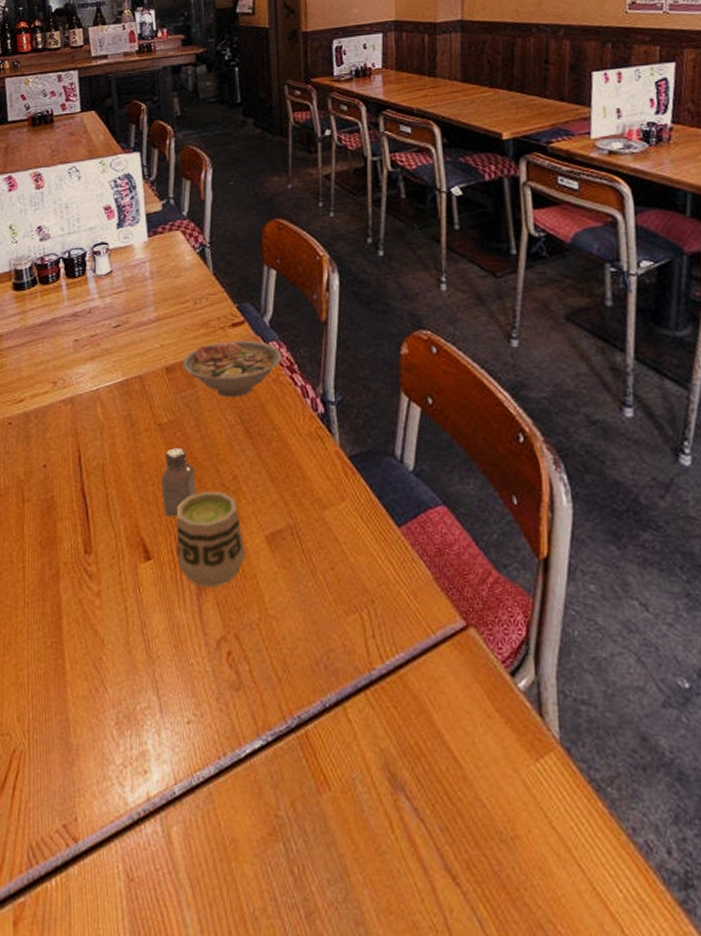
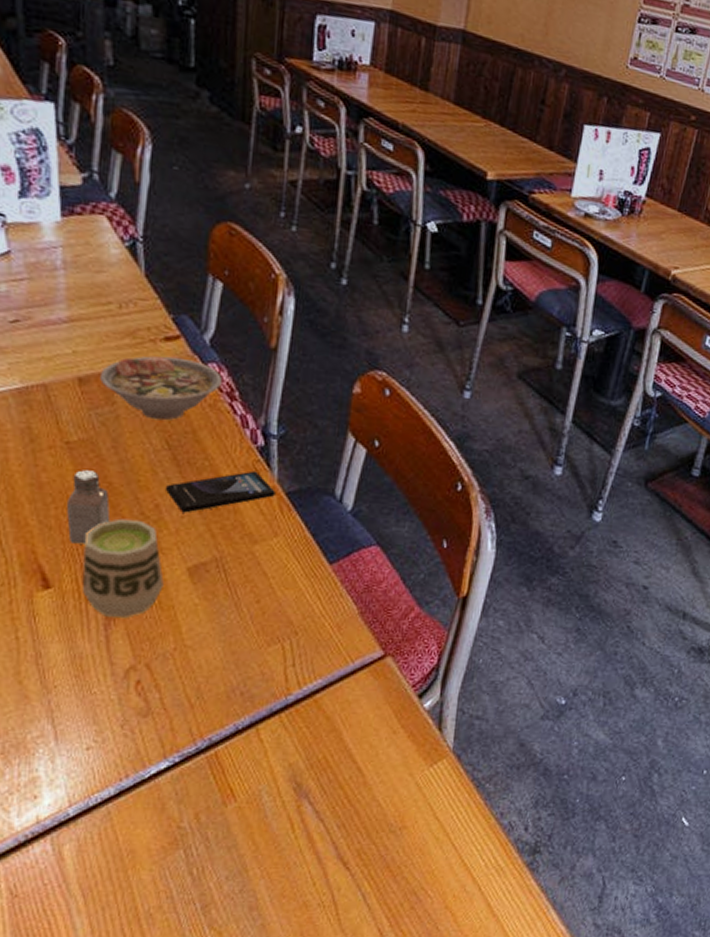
smartphone: none [240,437,339,482] -> present [165,470,276,513]

